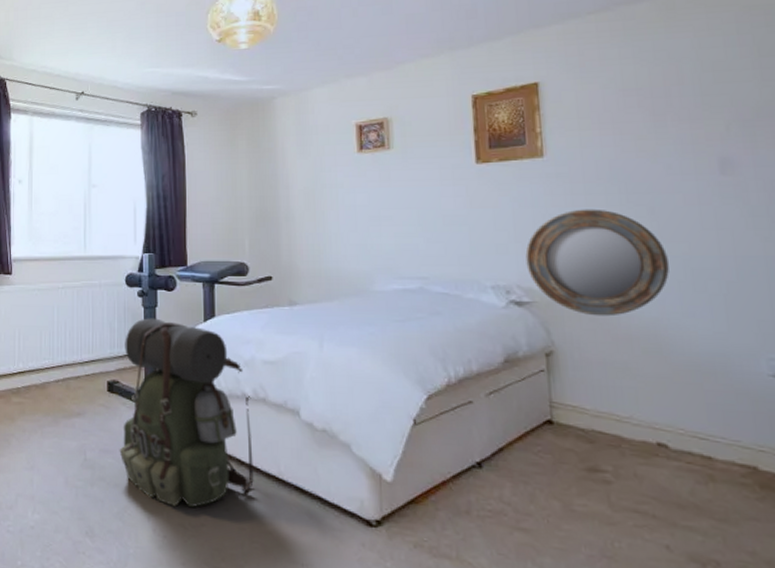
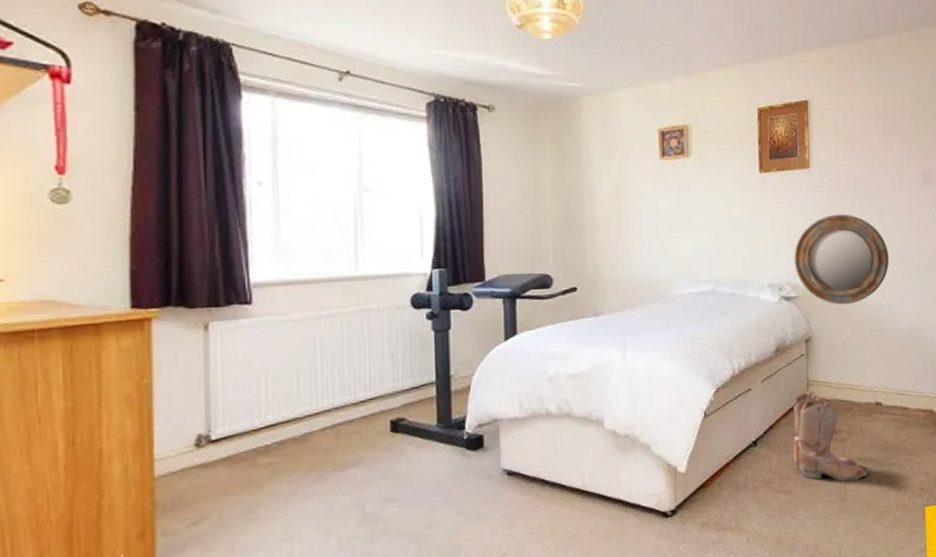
backpack: present [119,318,254,508] -> none [407,342,558,543]
boots: none [531,414,646,538] -> present [792,390,866,482]

